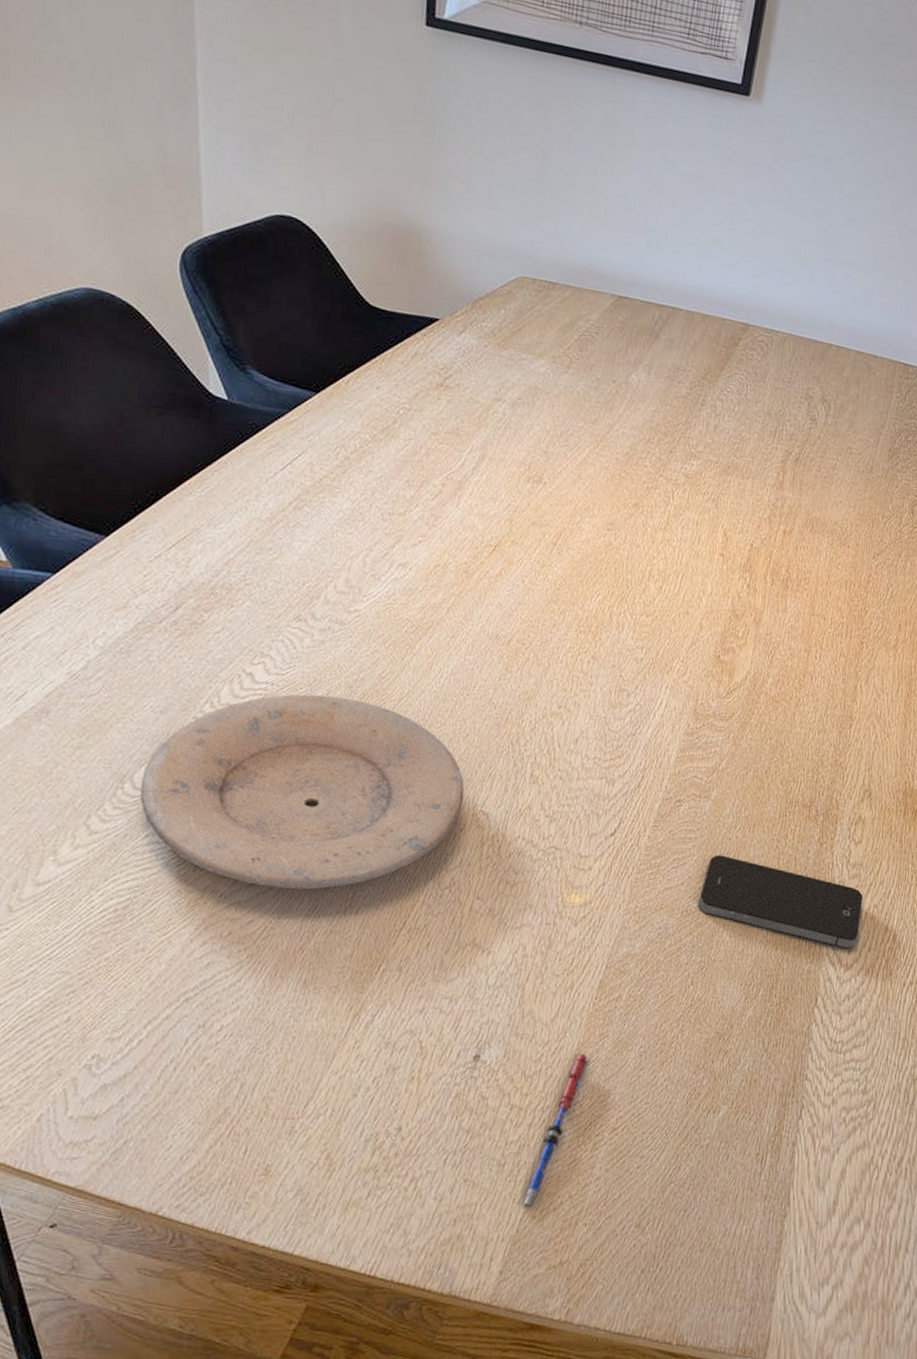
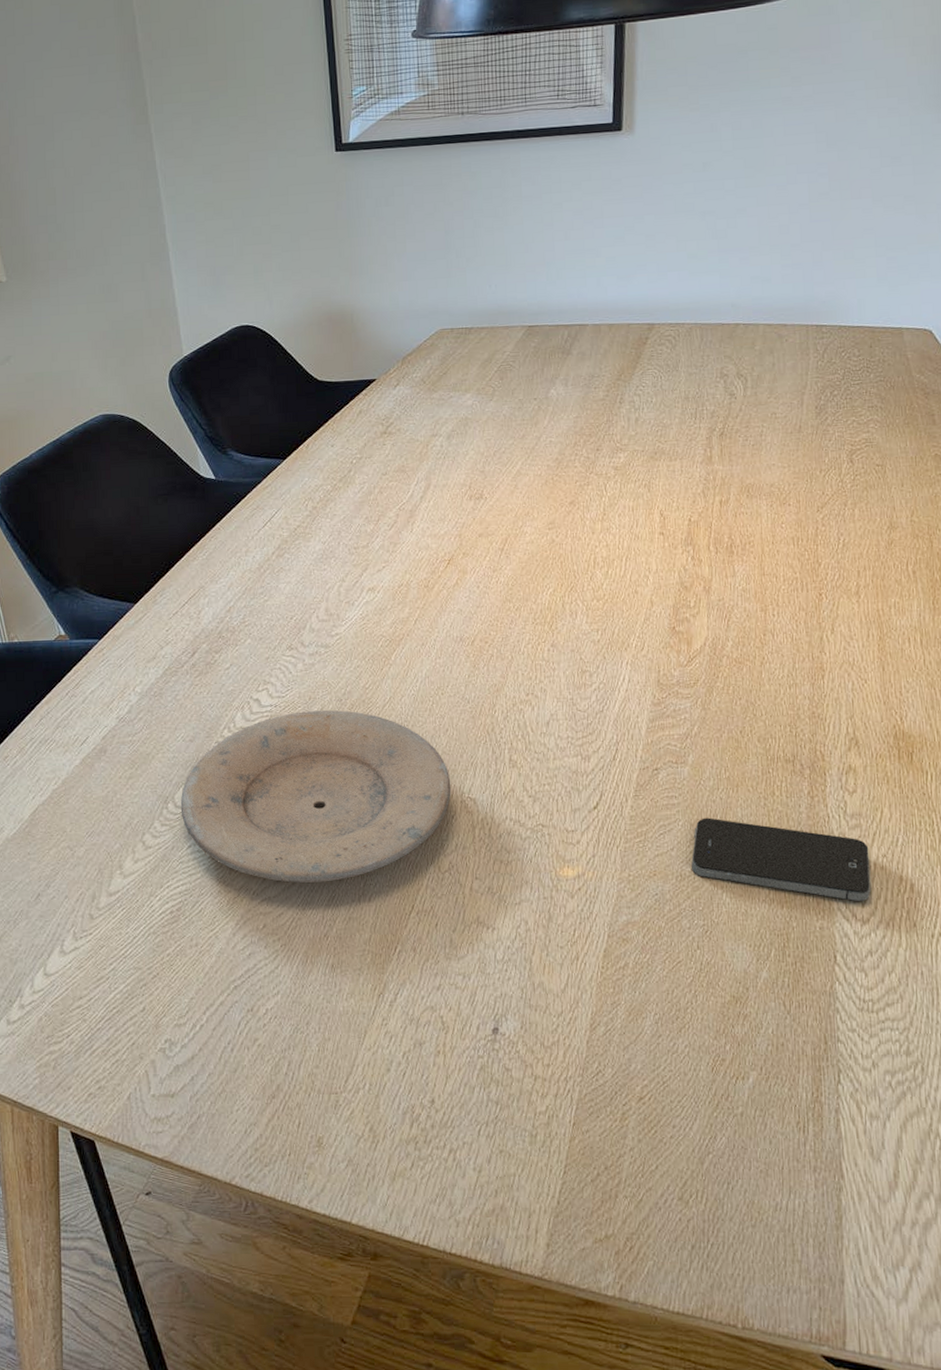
pen: present [518,1053,591,1209] -> none [555,1023,607,1180]

